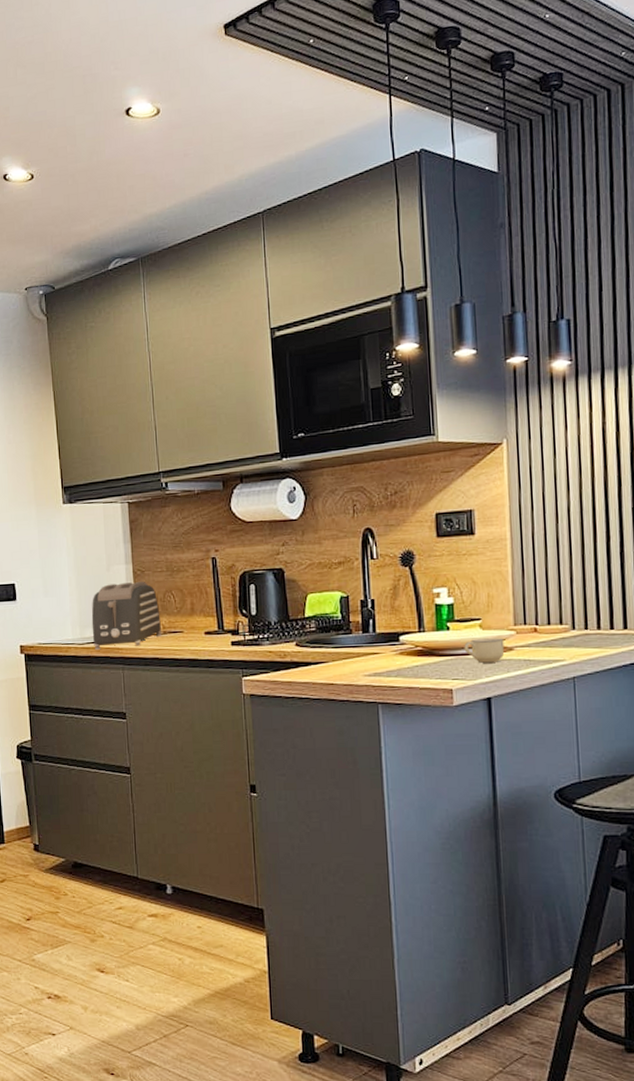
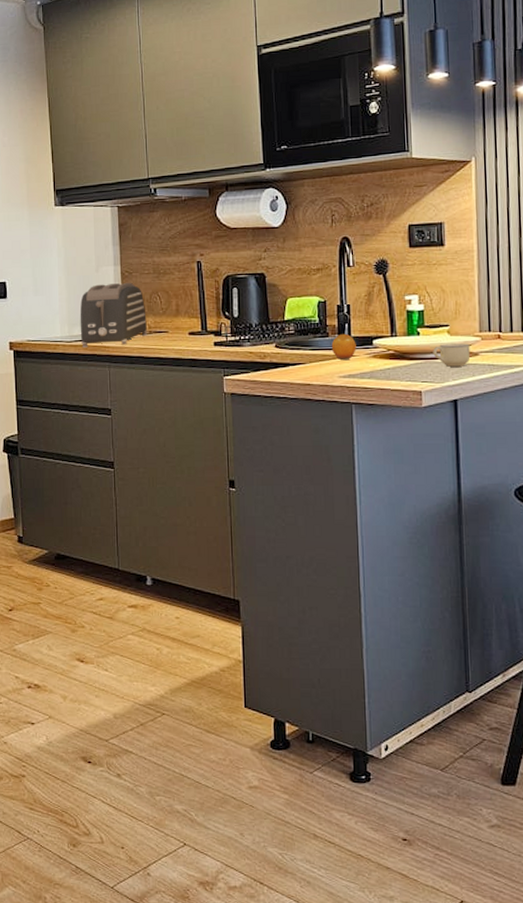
fruit: none [355,629,382,659] -> present [331,333,356,361]

